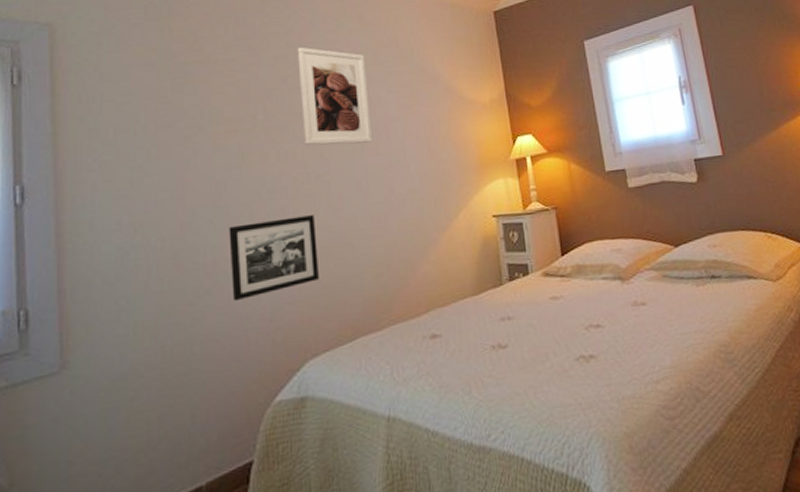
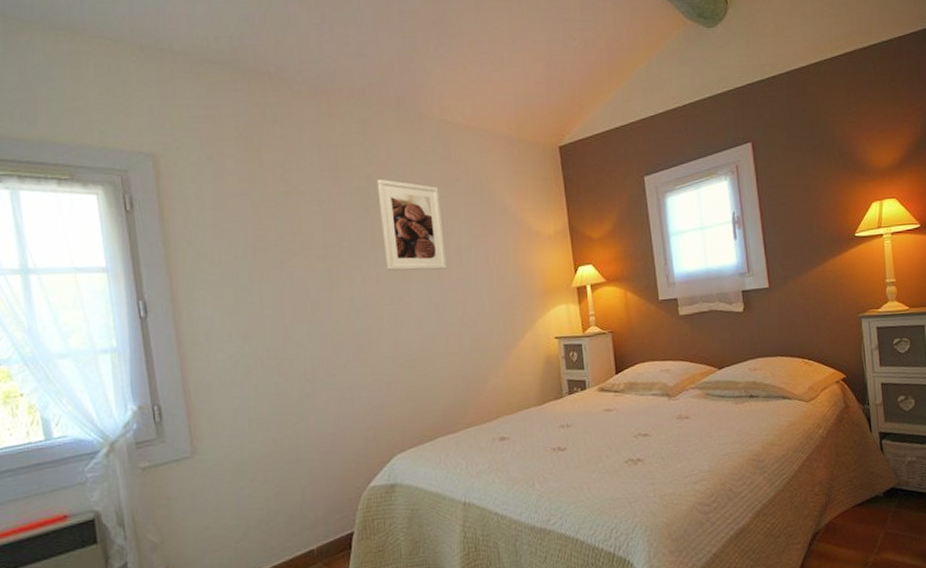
picture frame: present [229,215,319,302] -> none [323,333,403,405]

